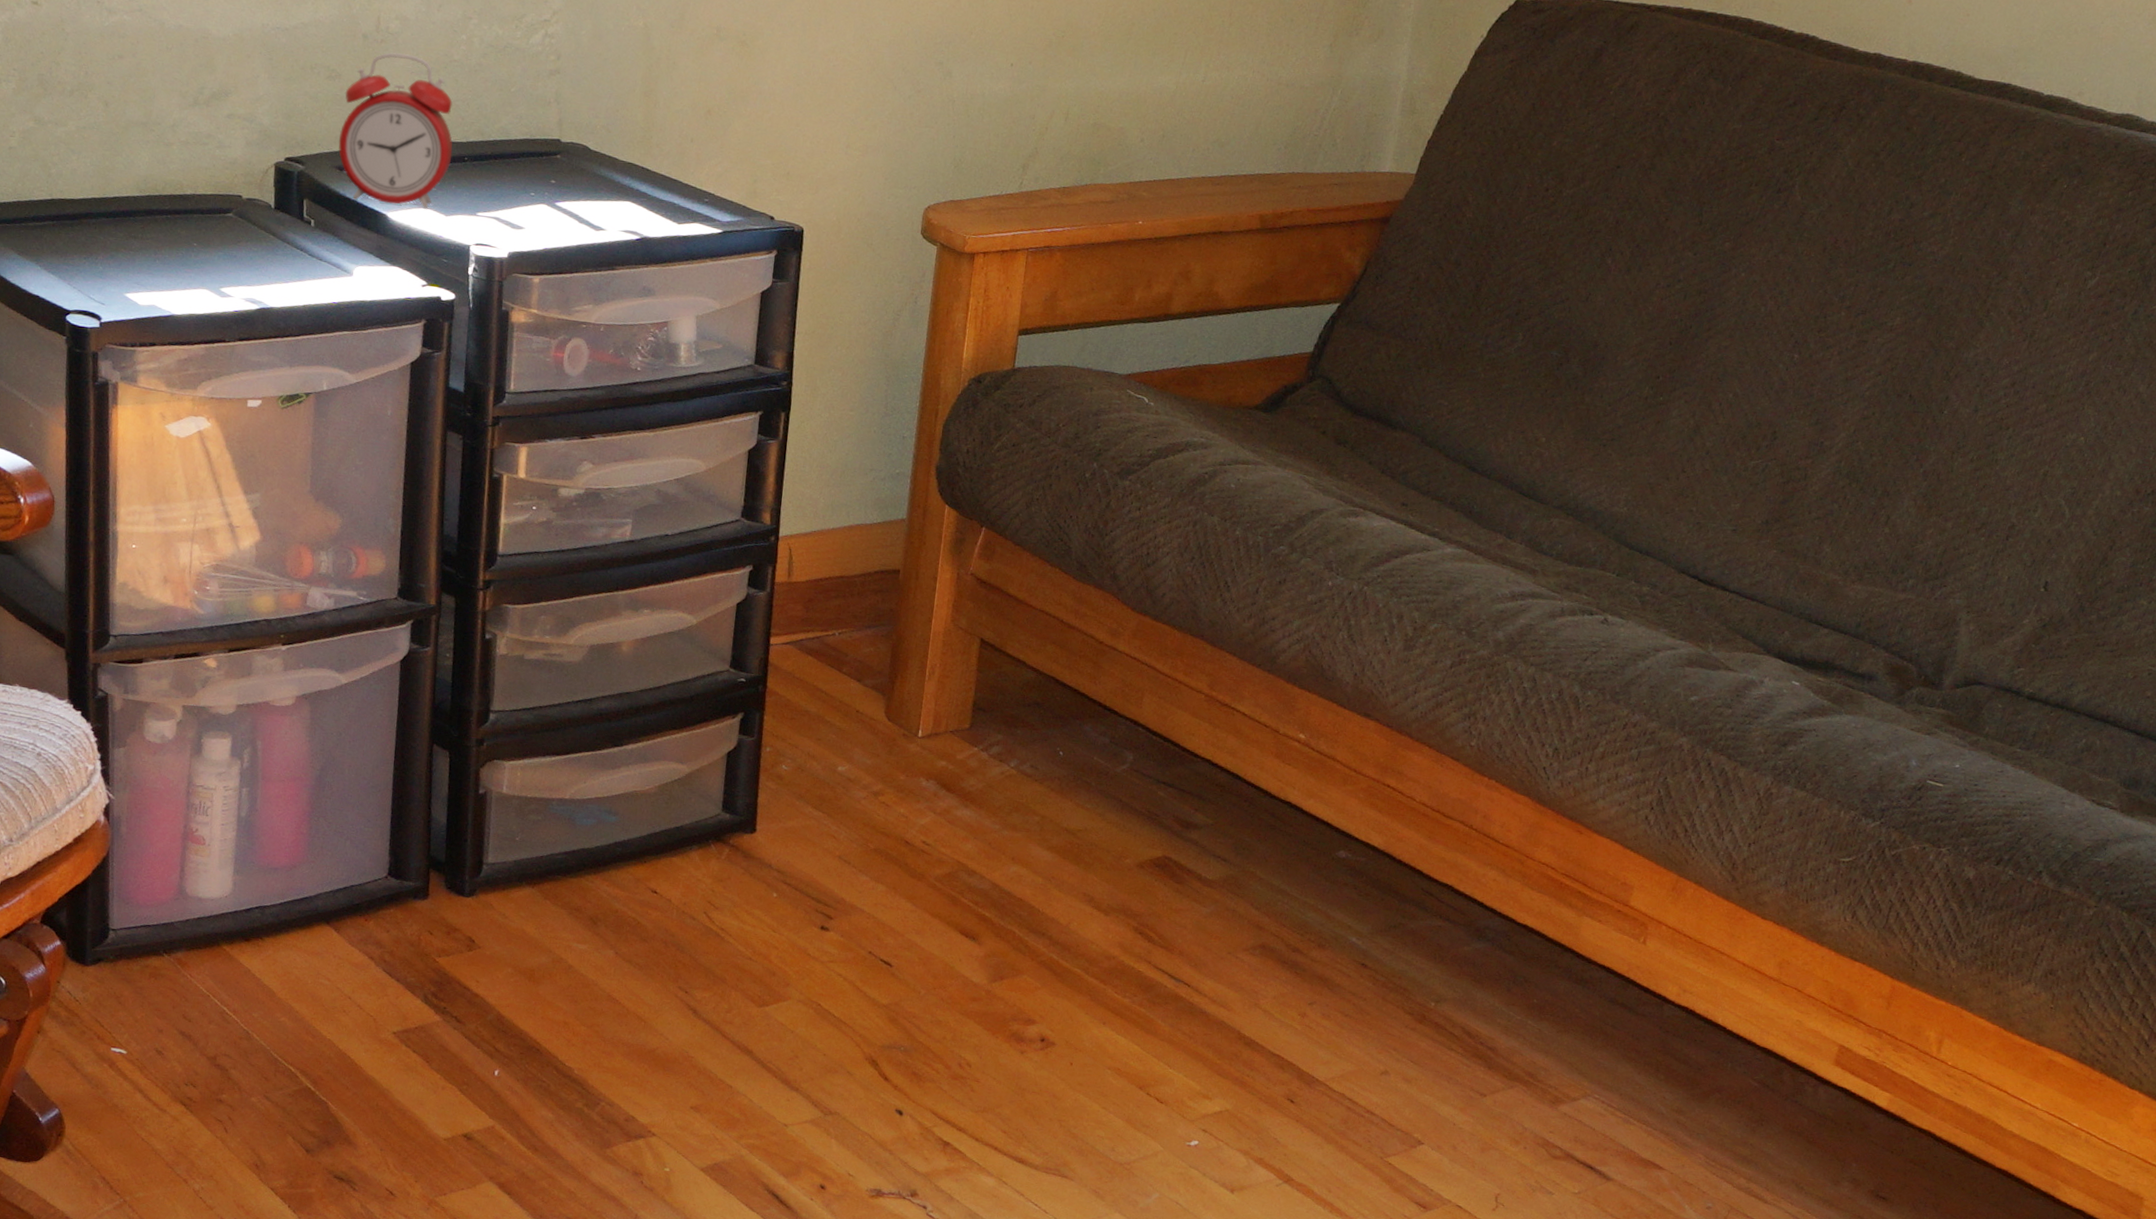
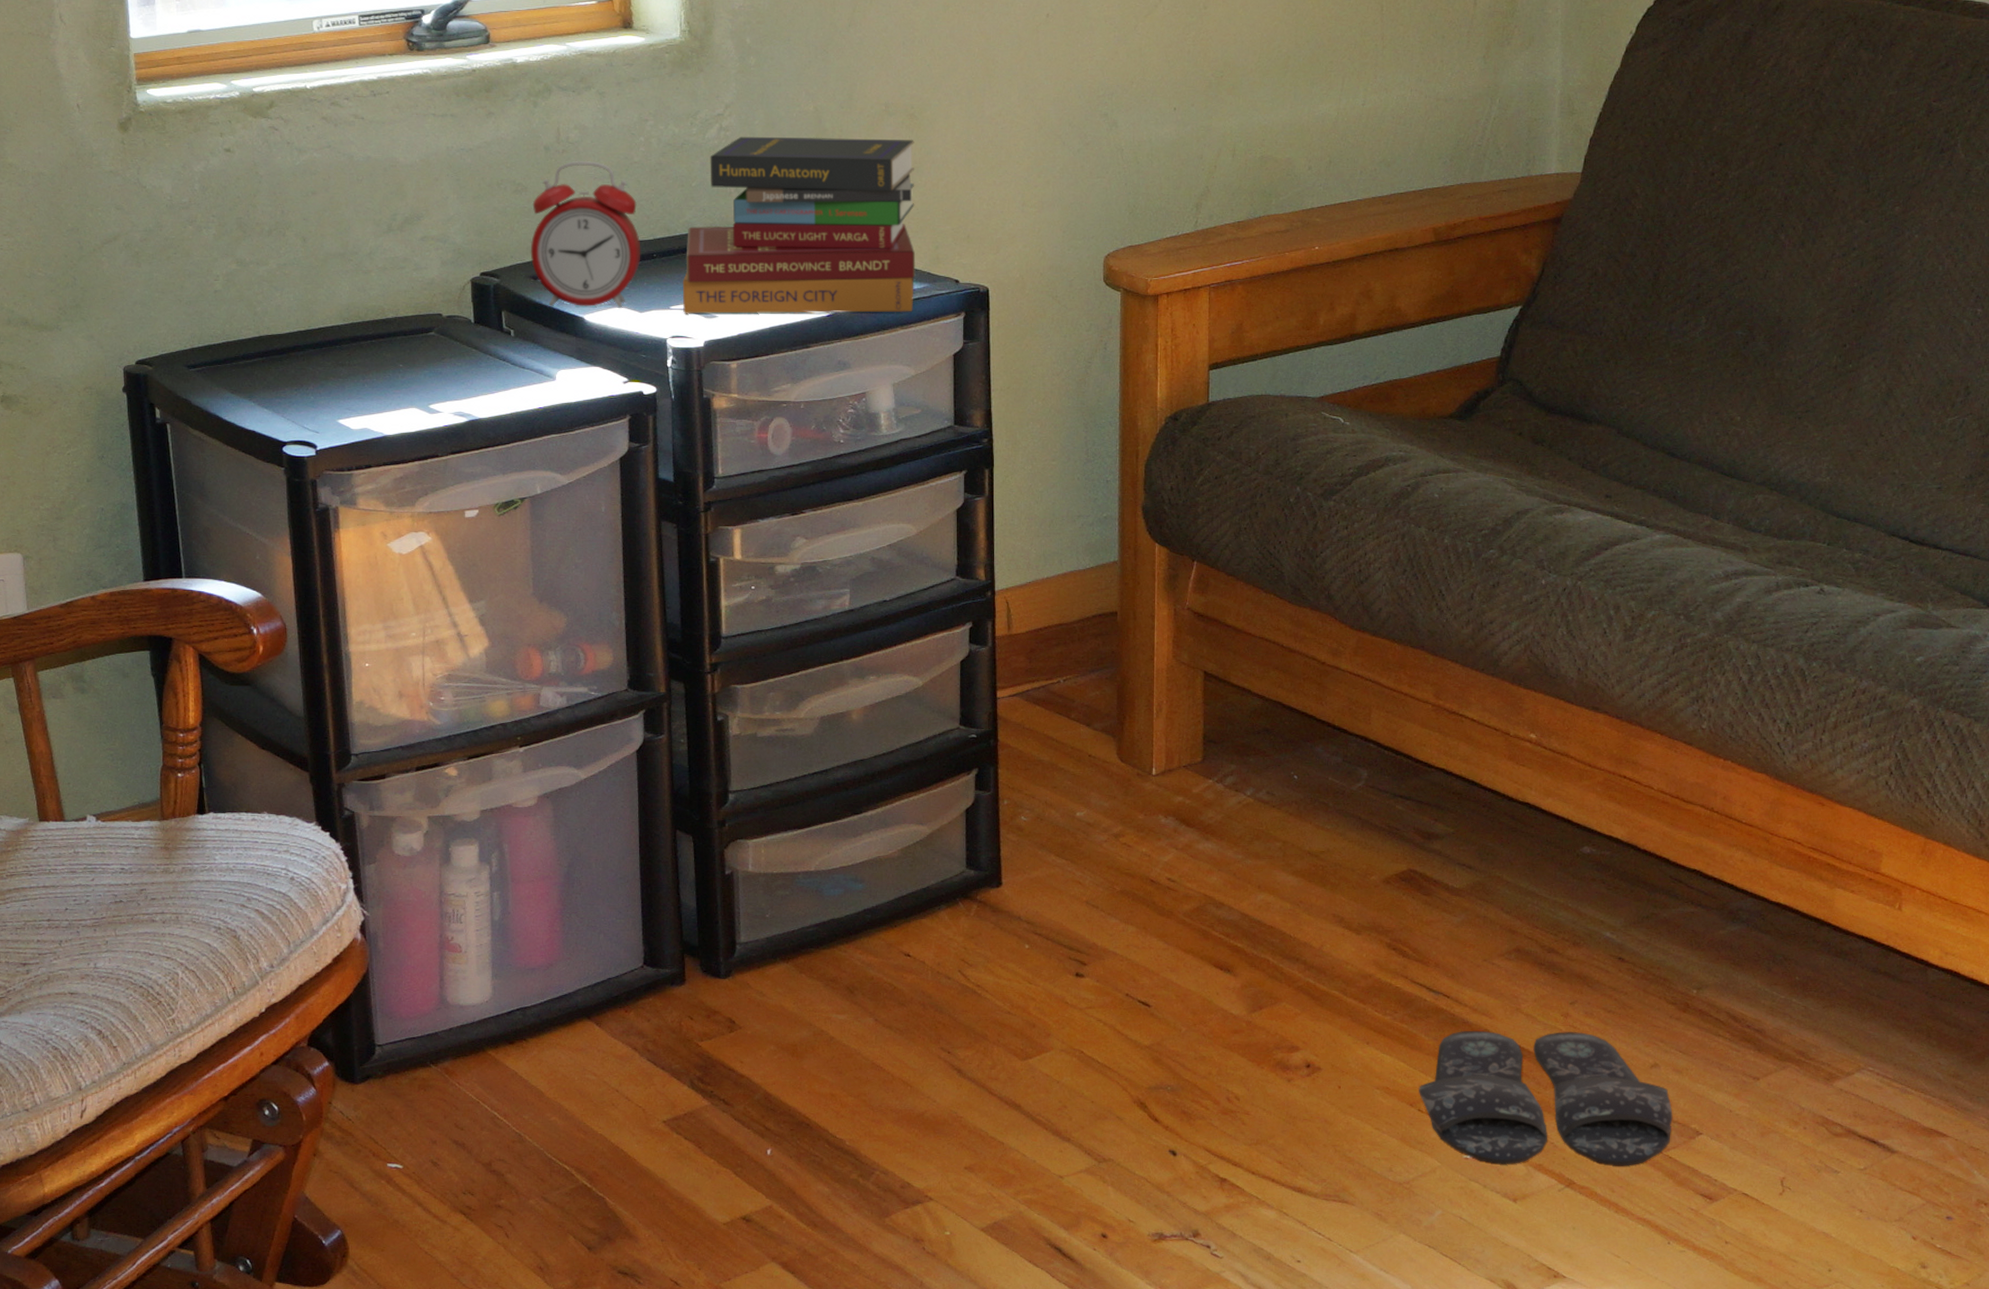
books: none [490,45,743,245] -> present [682,136,916,314]
slippers: none [1149,1020,1397,1169] -> present [1419,1030,1673,1166]

